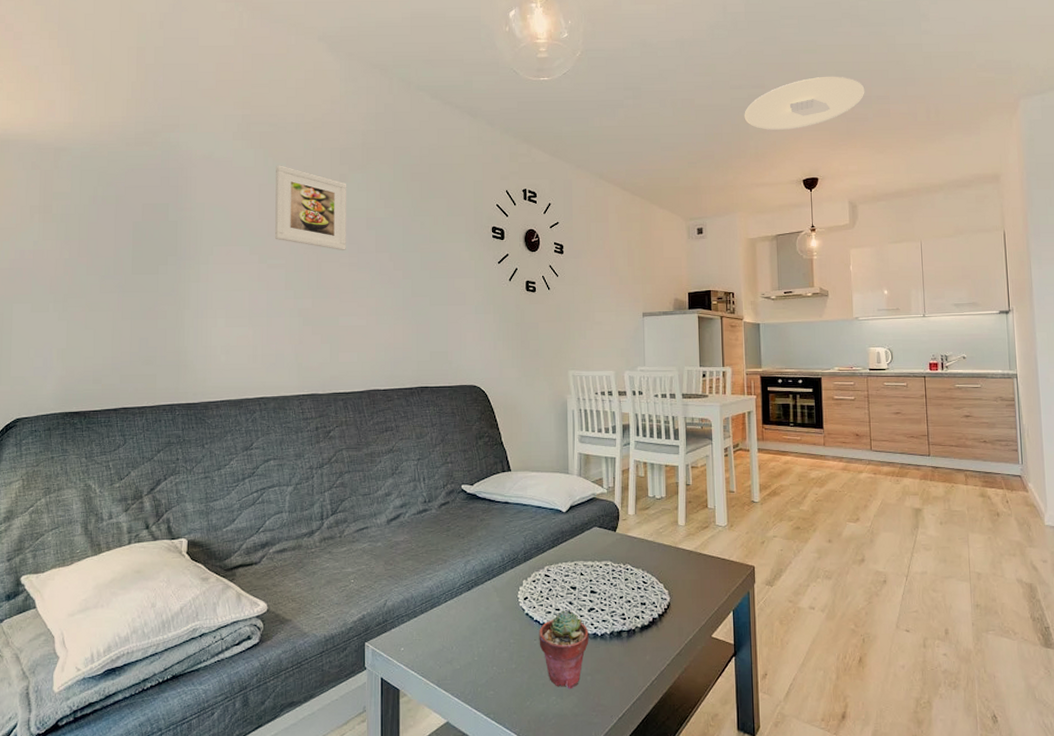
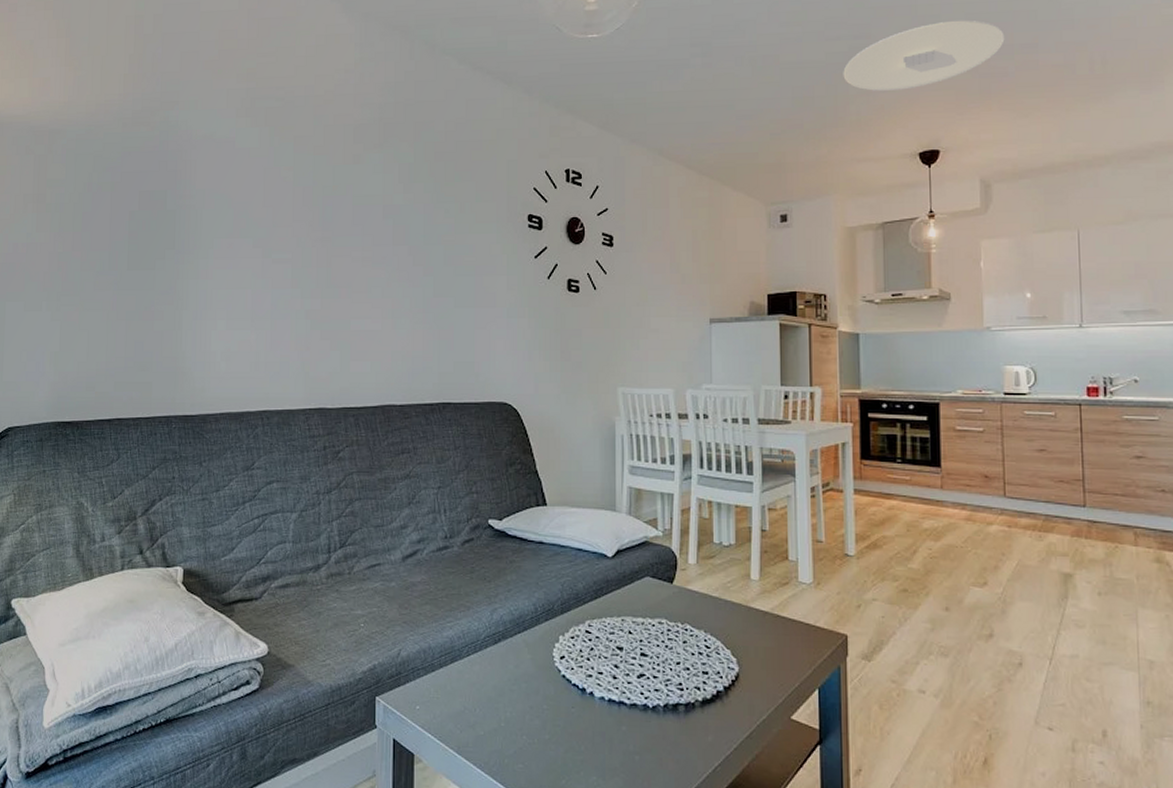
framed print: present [275,165,347,250] -> none [281,145,362,243]
potted succulent: present [539,610,589,689] -> none [577,674,638,769]

